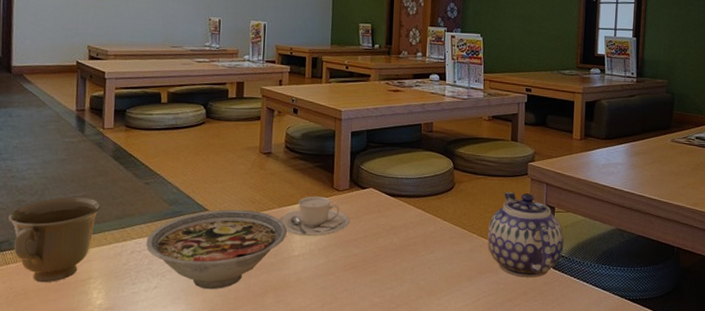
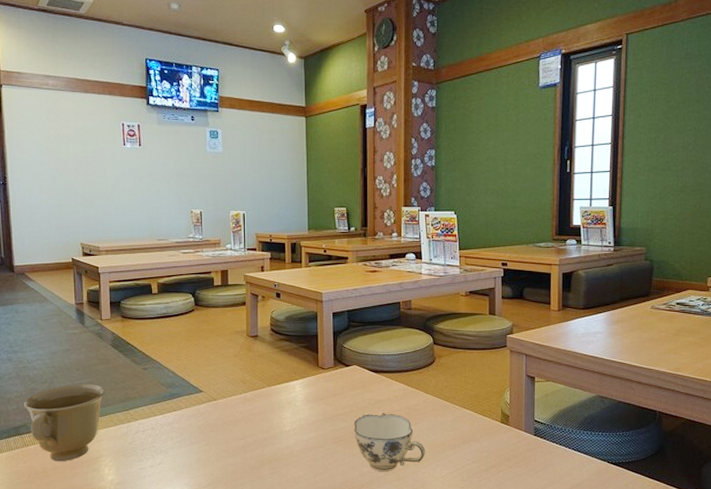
soup bowl: present [146,209,288,290] -> none [149,389,278,464]
teacup: present [279,196,350,236] -> none [269,375,336,412]
teacup: none [367,240,441,303] -> present [354,413,426,472]
teapot: present [487,191,564,278] -> none [469,363,545,445]

